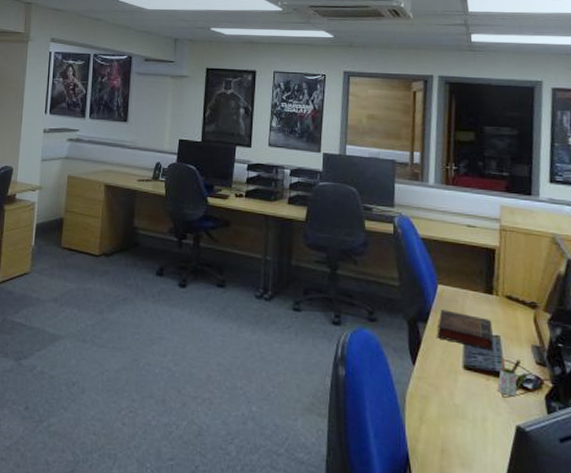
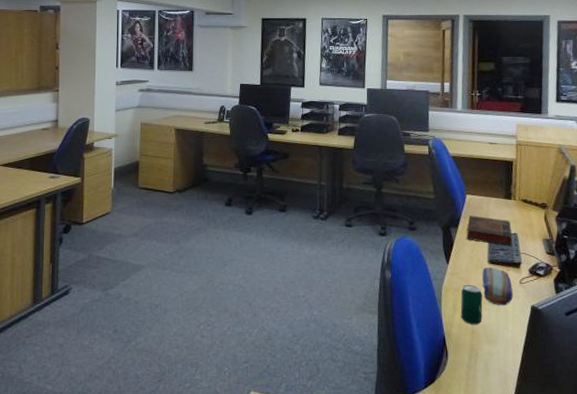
beverage can: none [428,392,456,443] -> present [460,284,483,325]
pencil case: none [456,373,494,423] -> present [482,266,513,306]
pen holder: present [497,356,525,397] -> none [516,250,538,282]

